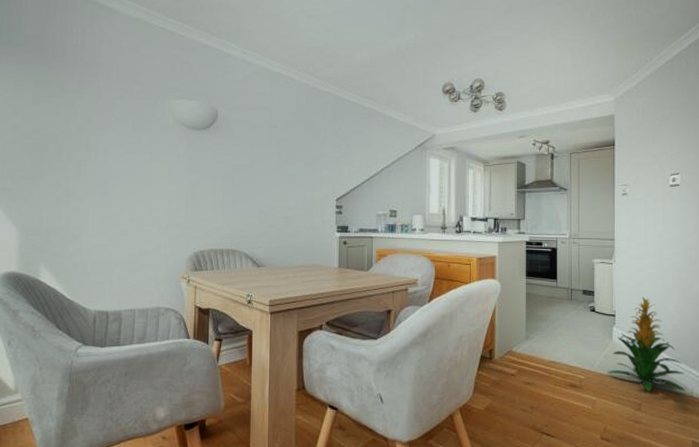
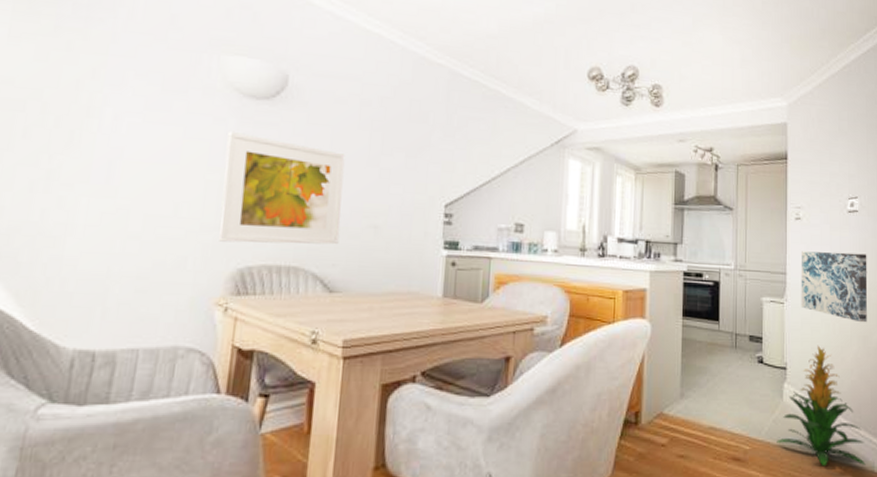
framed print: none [179,154,262,234] -> present [219,130,345,245]
wall art: none [627,220,688,278] -> present [801,251,868,323]

